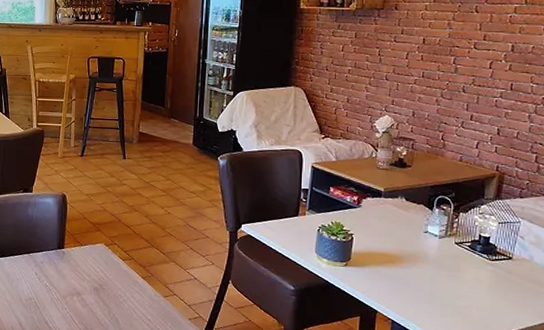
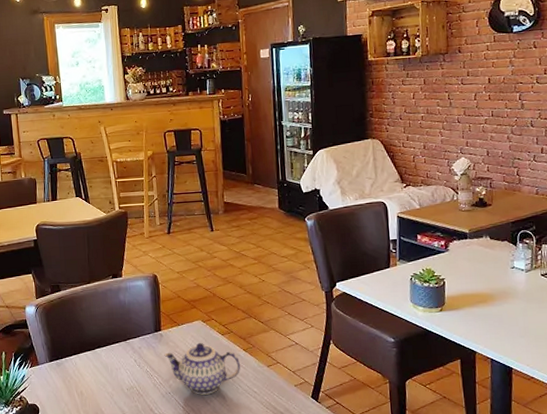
teapot: none [64,265,138,316] -> present [164,343,241,395]

